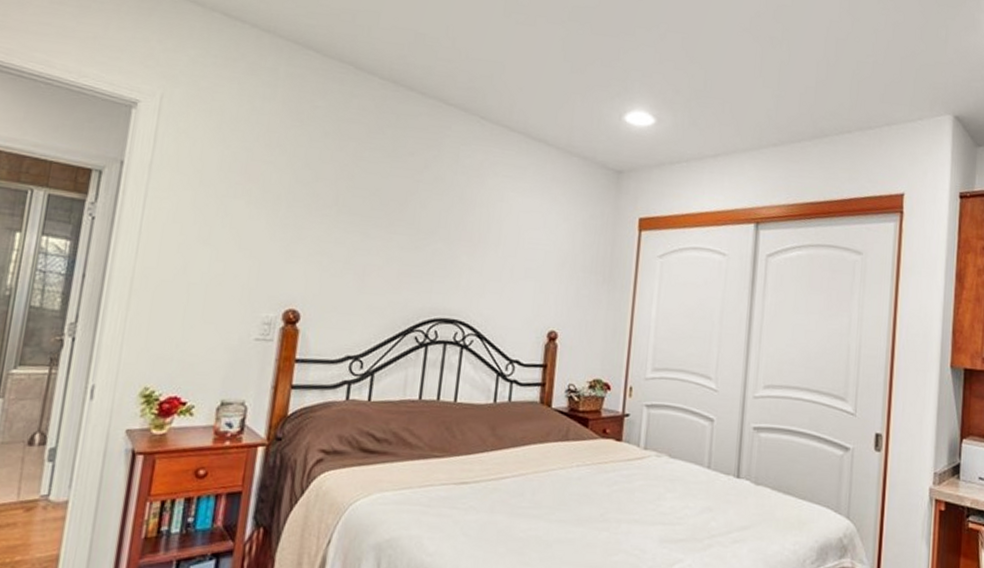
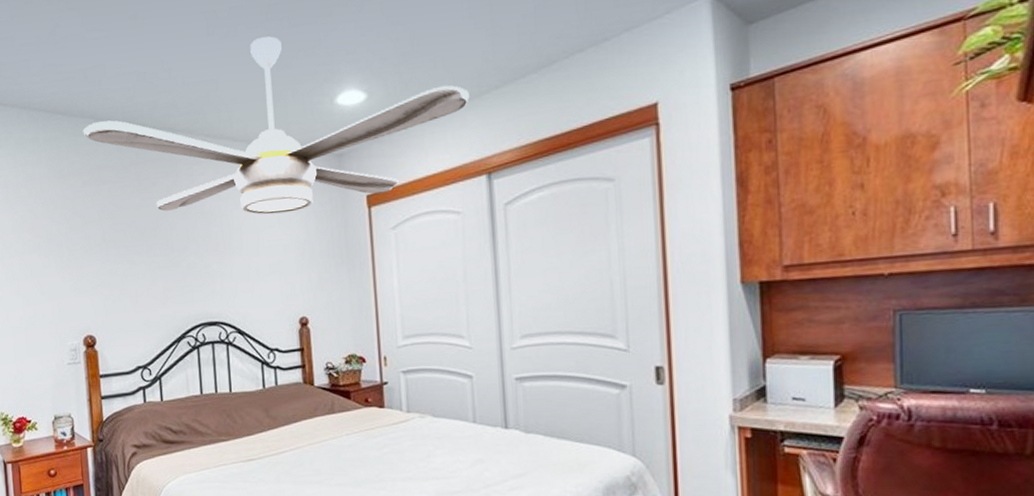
ceiling fan: none [337,35,750,220] -> present [83,36,470,215]

